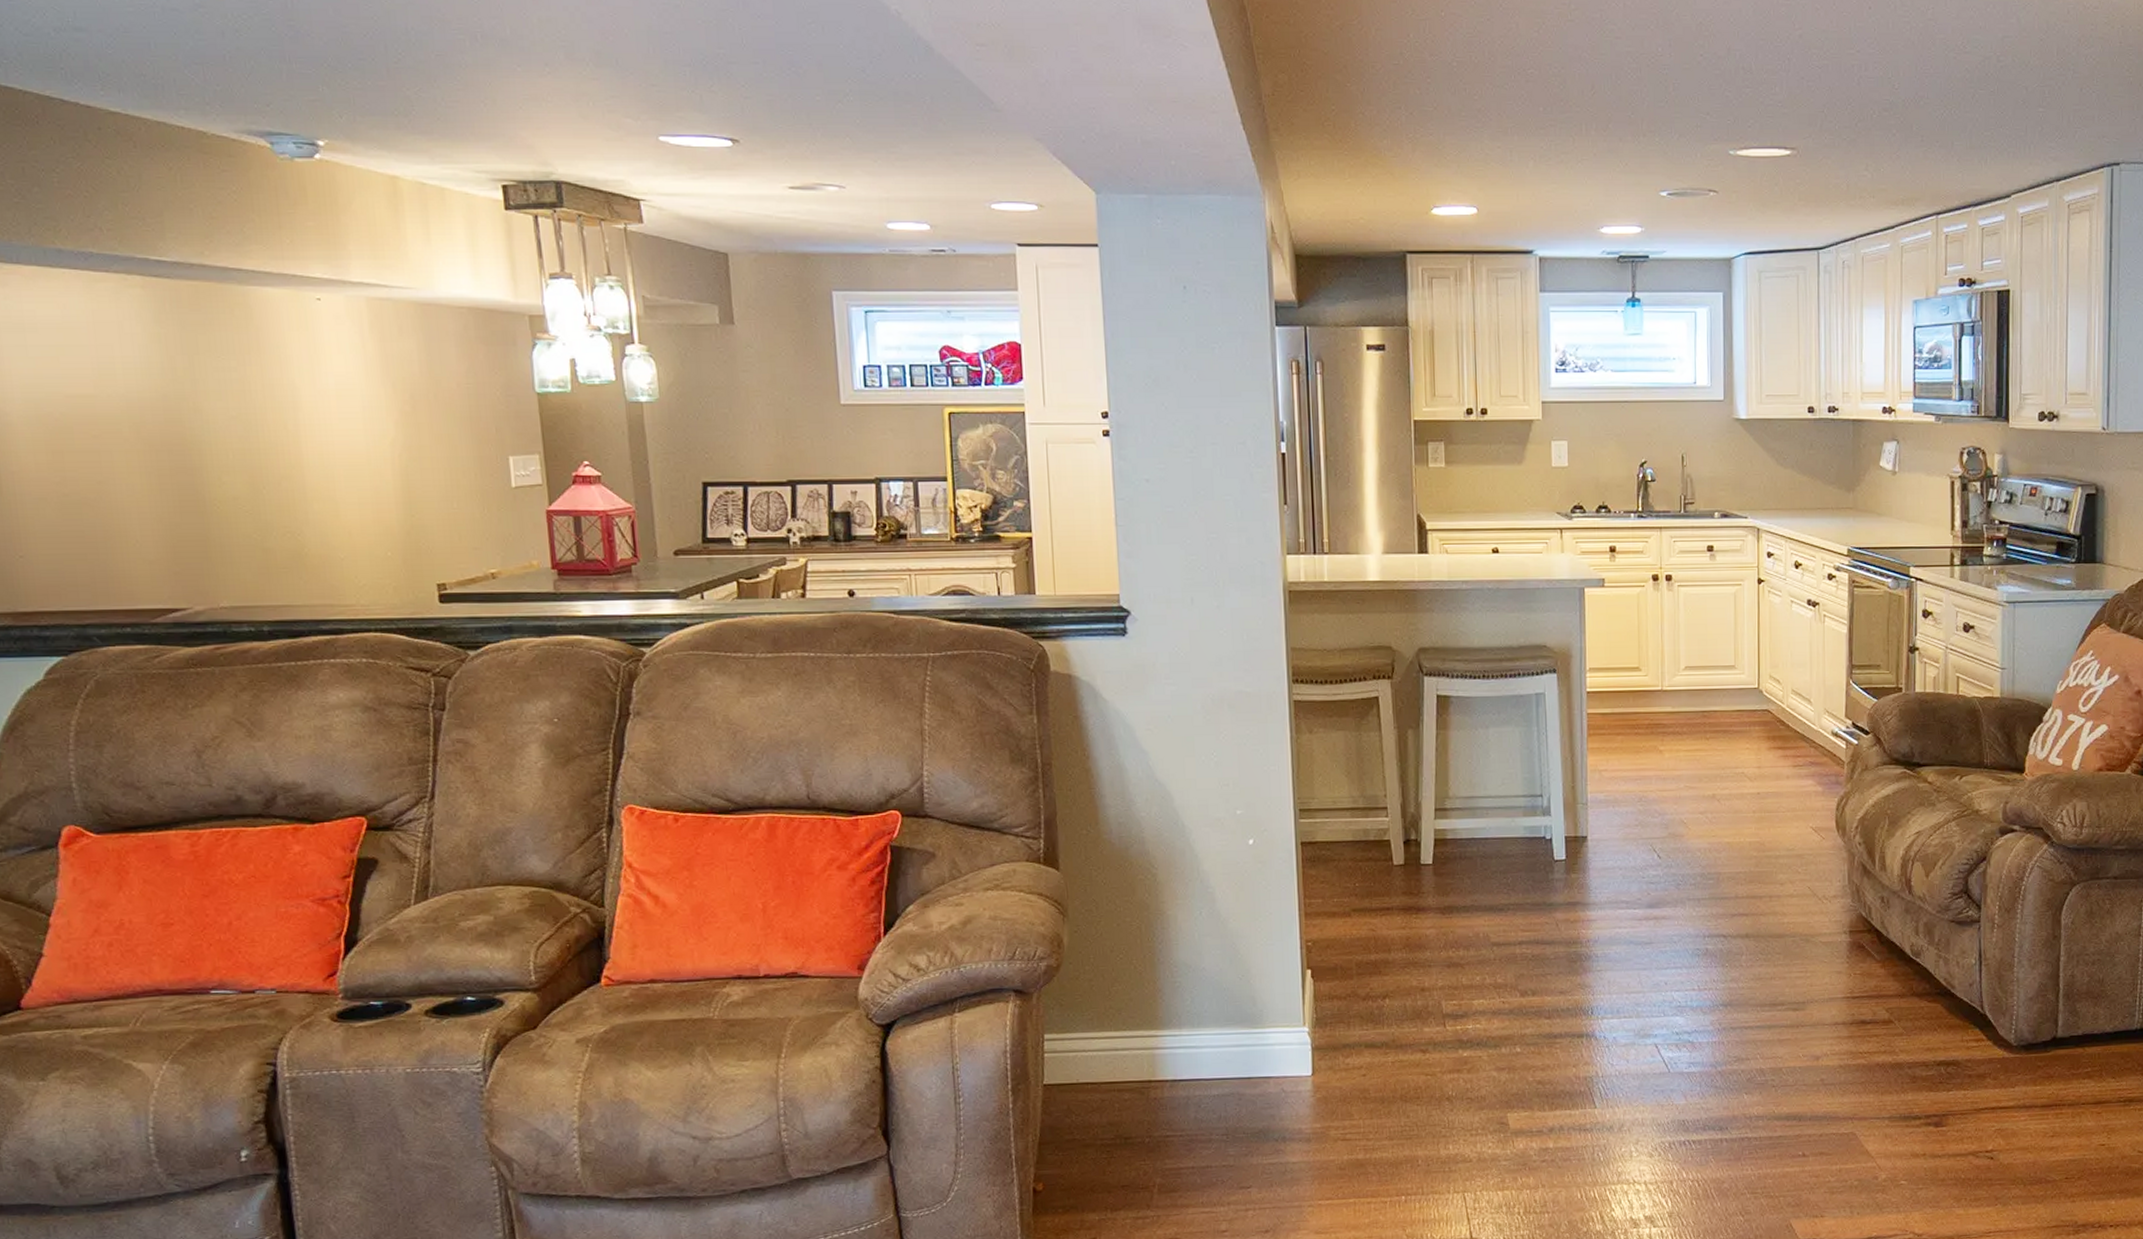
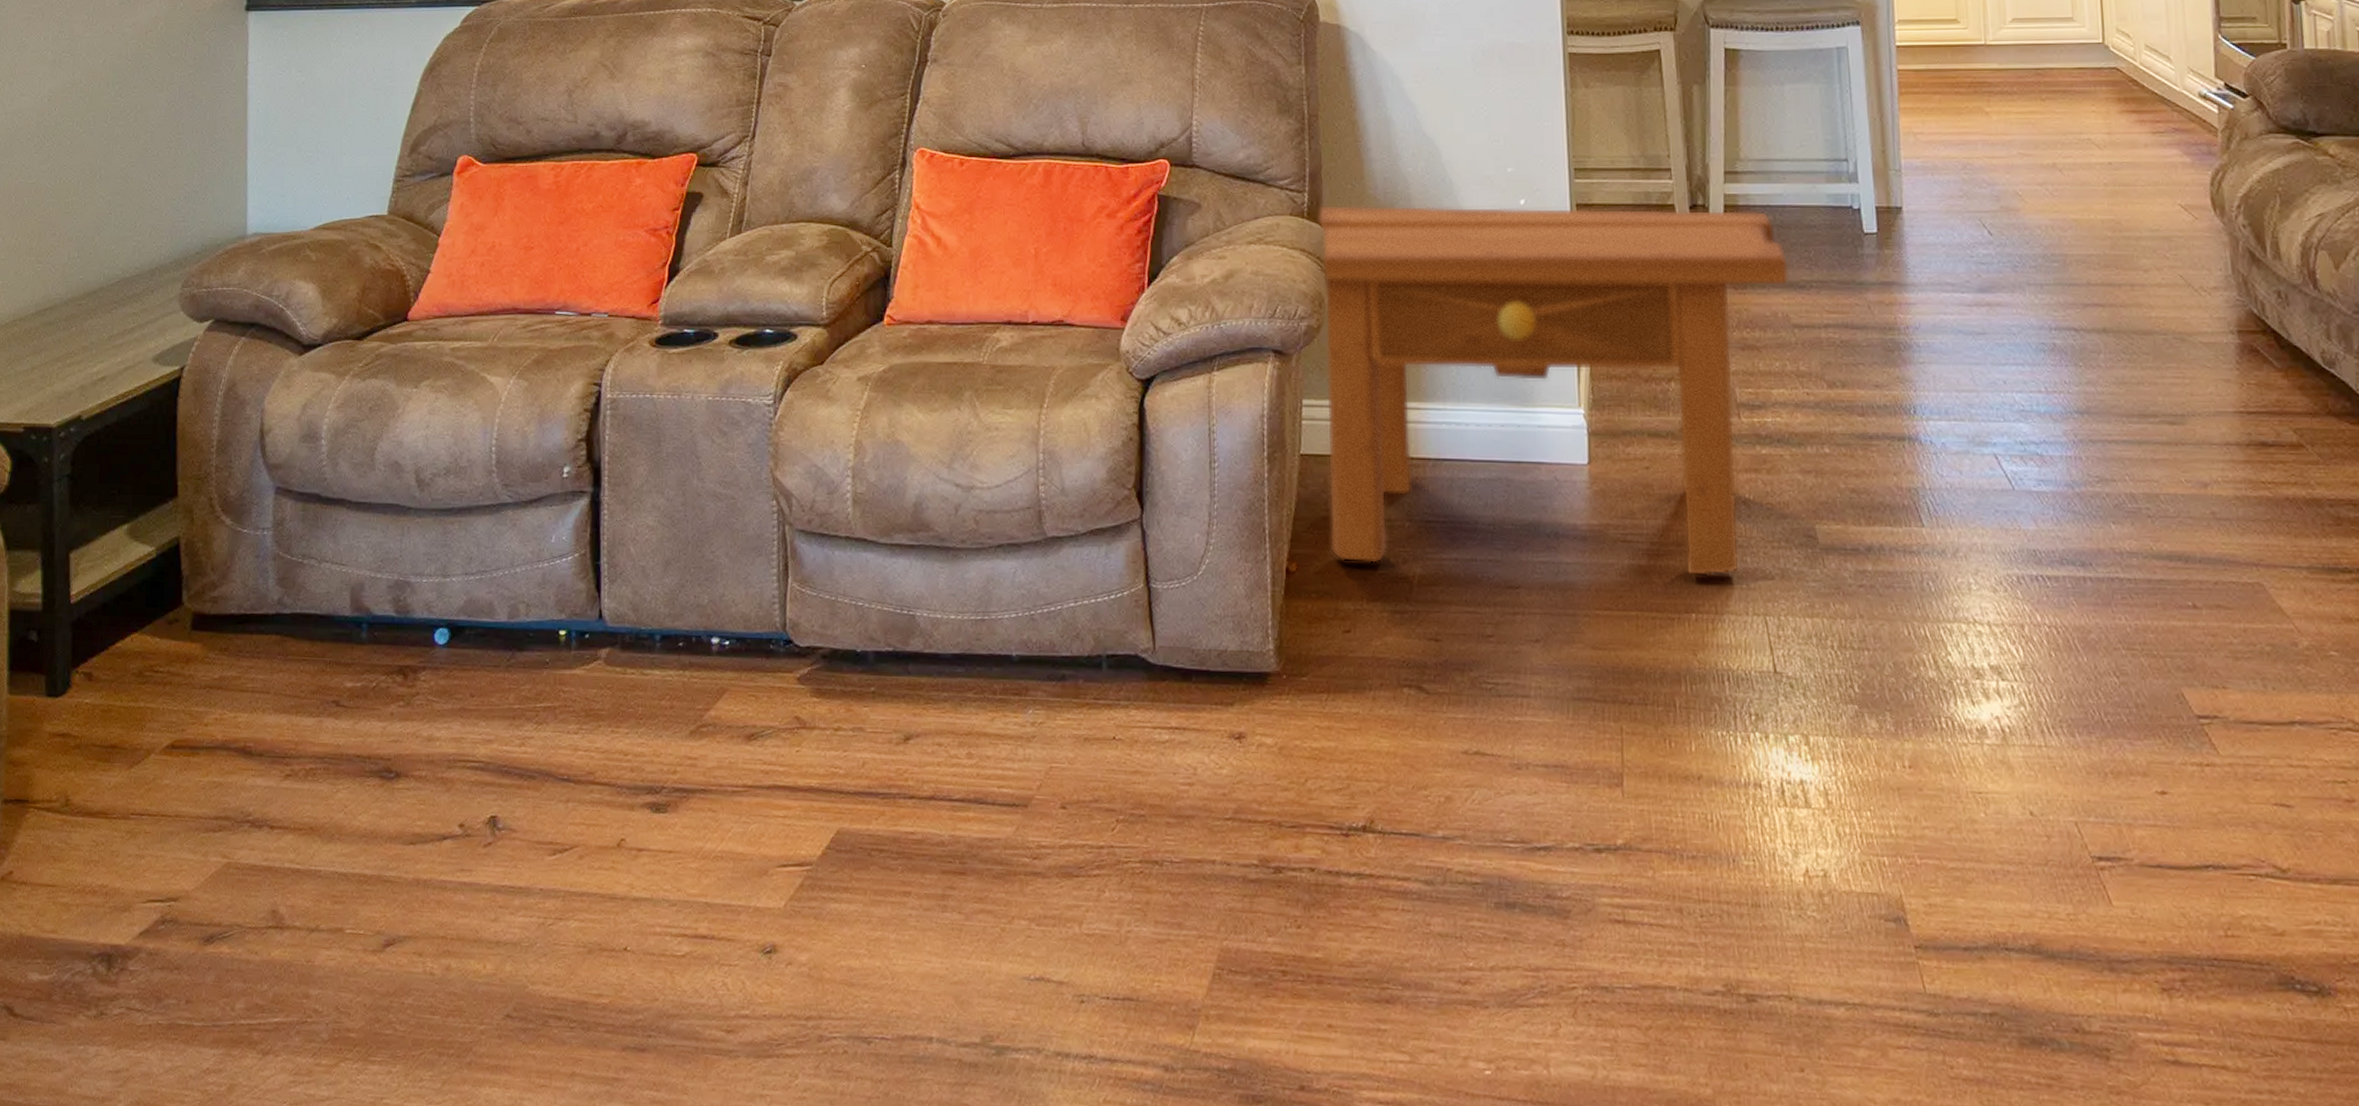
side table: none [1054,843,1490,1178] -> present [1318,204,1790,577]

